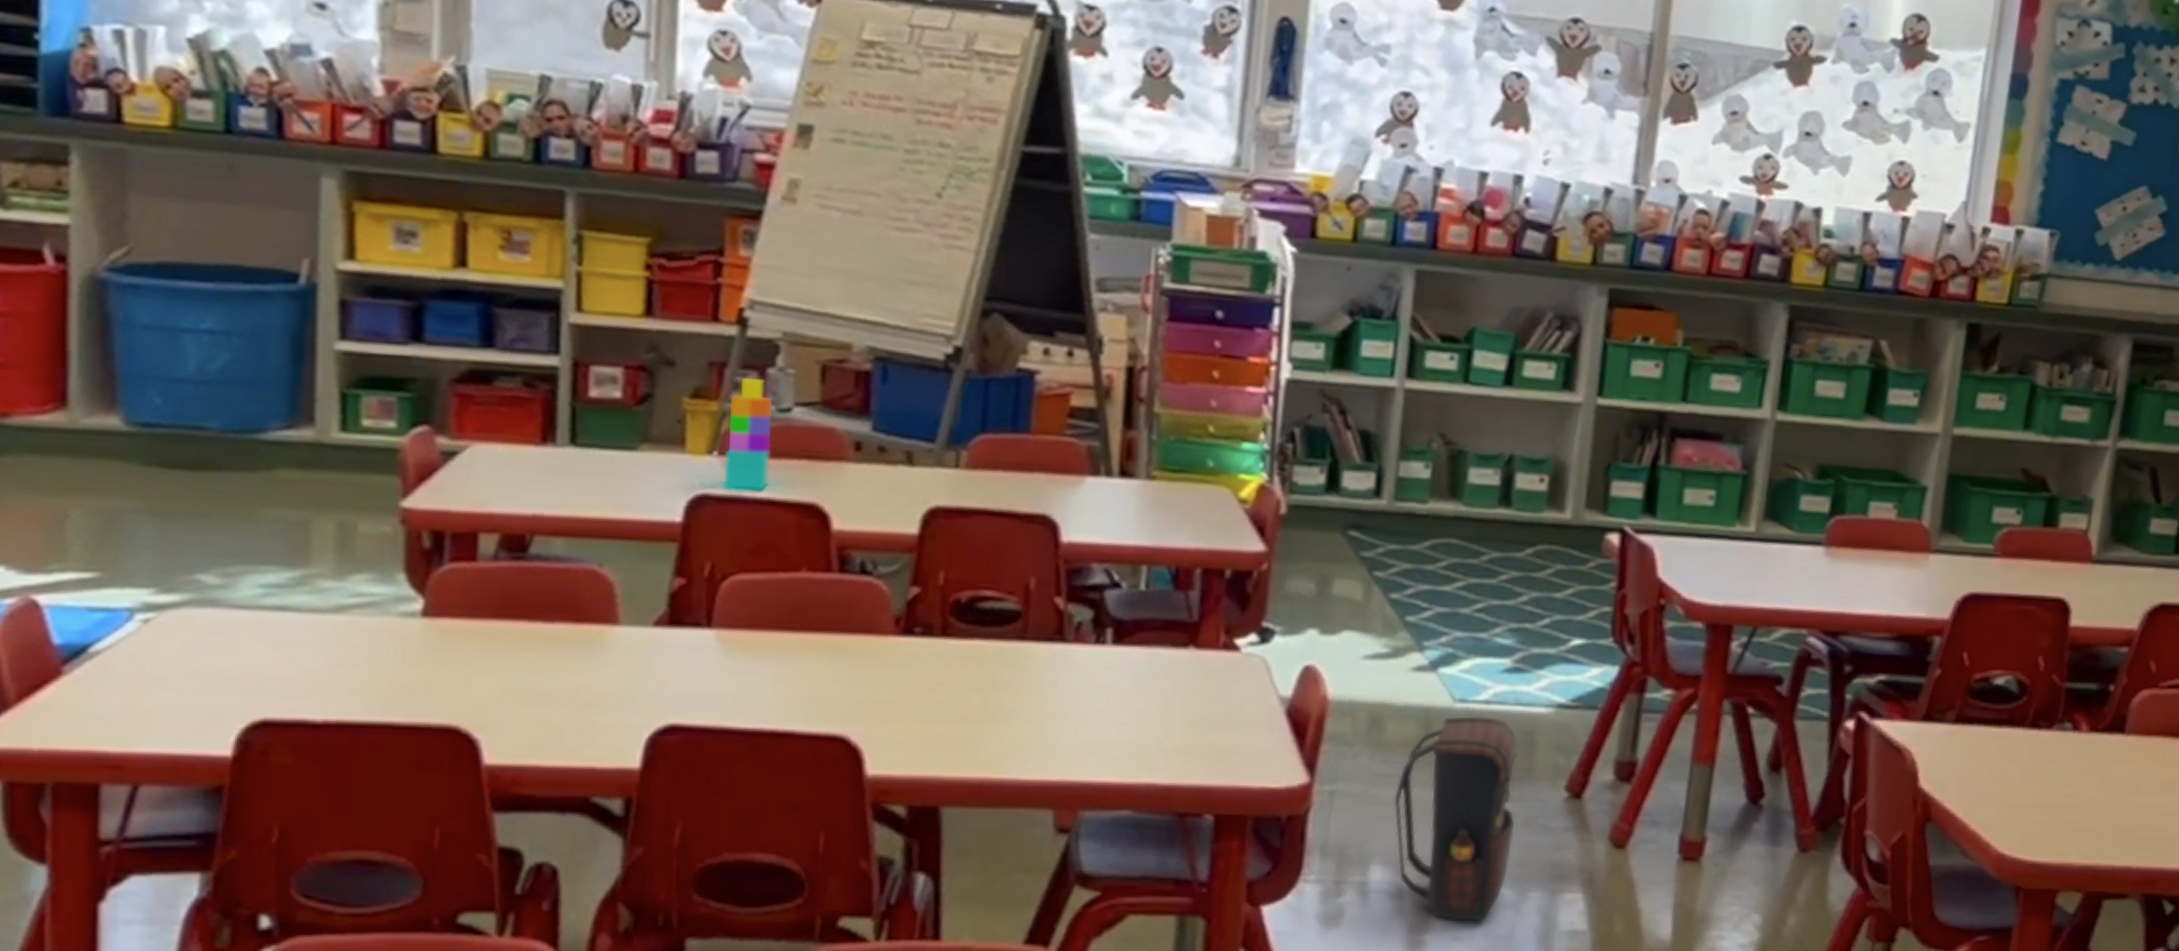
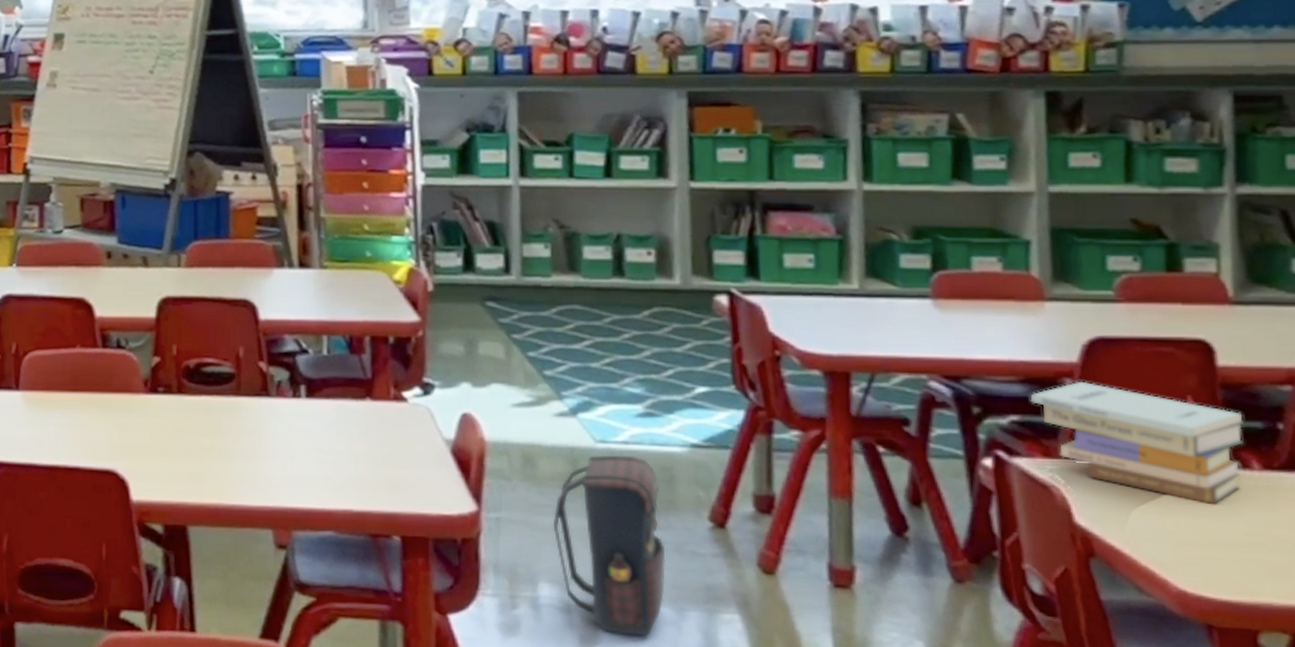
toy blocks: present [723,378,772,491] -> none [20,211,51,291]
books: none [1899,639,2082,767] -> present [1030,381,1244,505]

